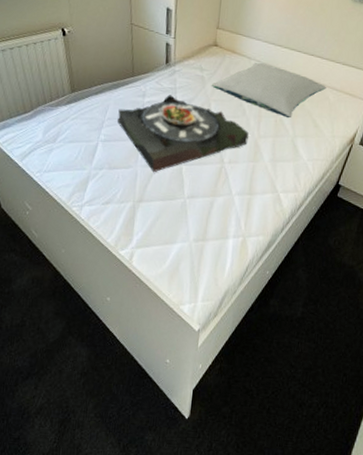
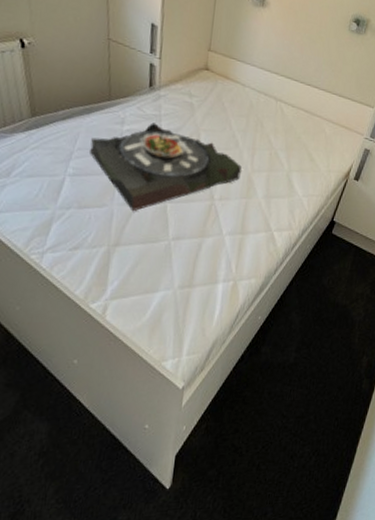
pillow: present [211,62,327,118] -> none [201,90,323,151]

